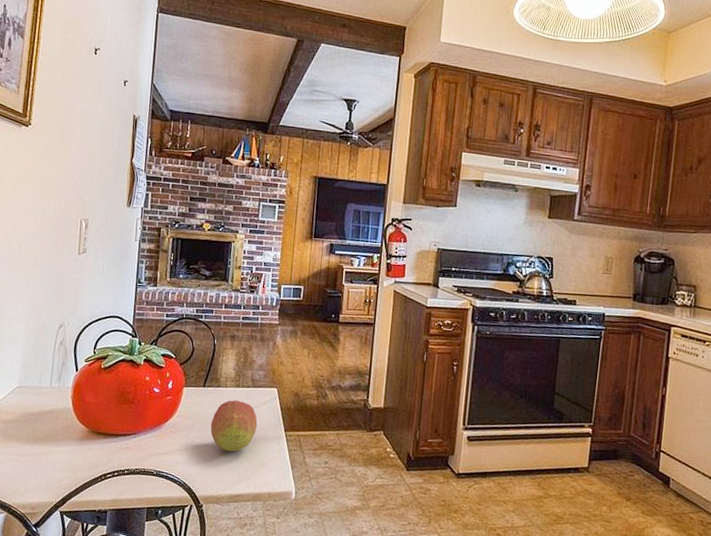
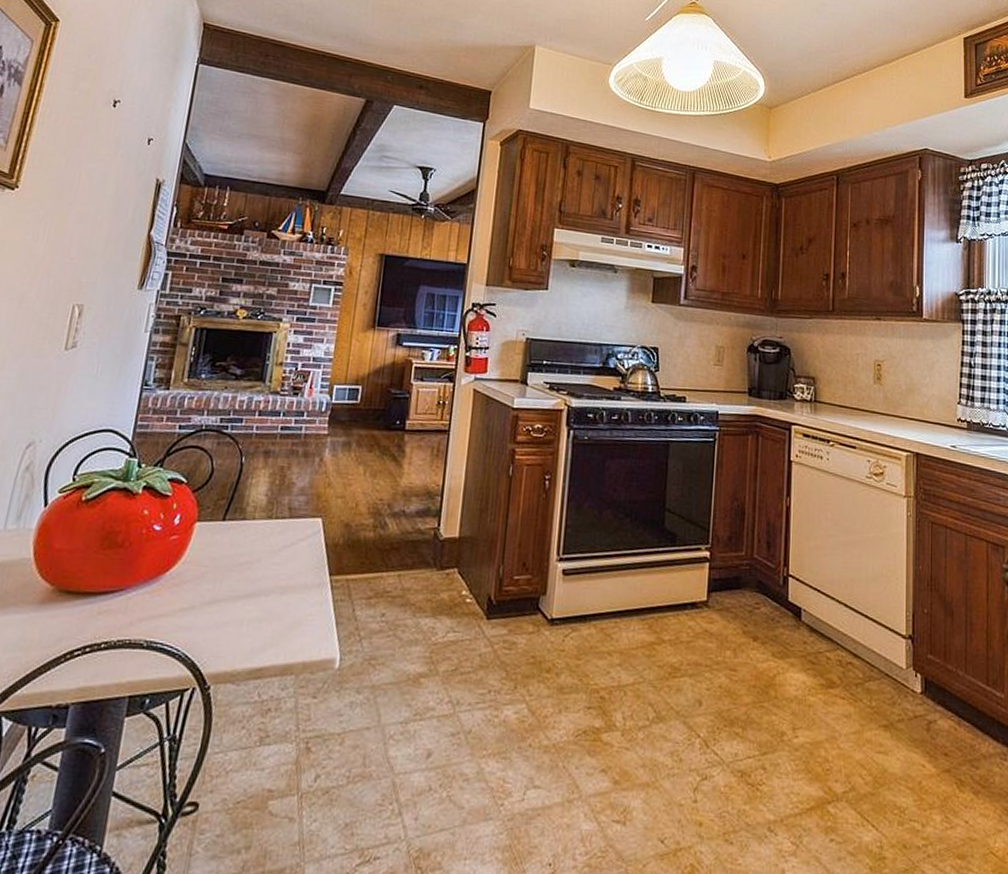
fruit: present [210,400,258,452] -> none [228,536,294,608]

